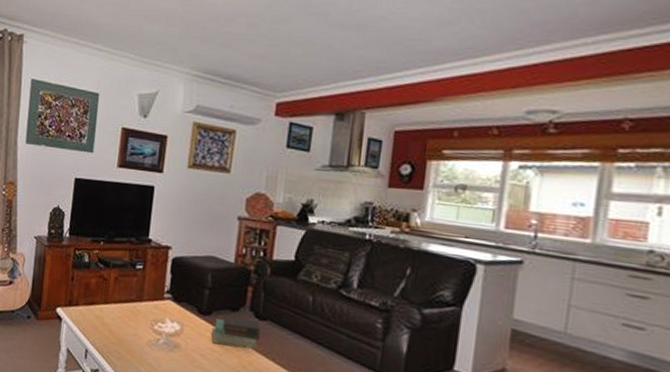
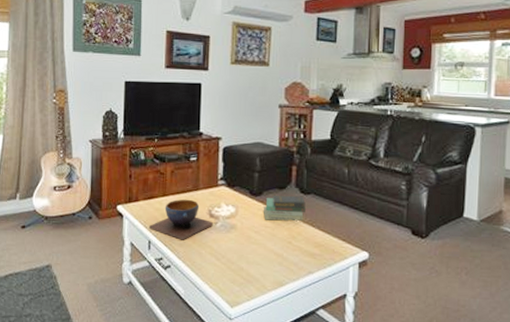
decorative bowl: none [86,309,156,354] -> present [148,199,214,240]

